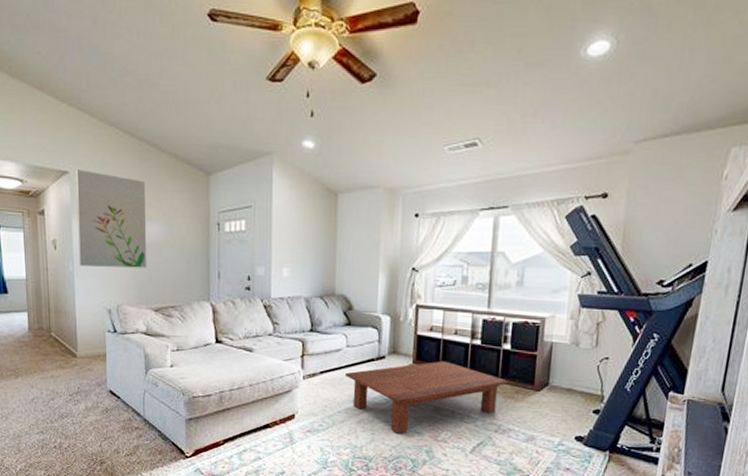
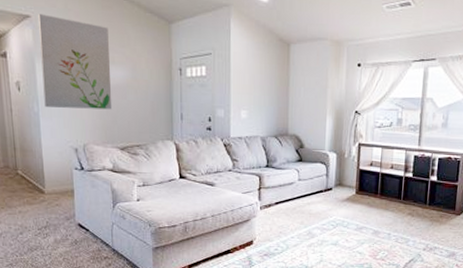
coffee table: present [344,361,508,434] -> none [297,191,435,254]

